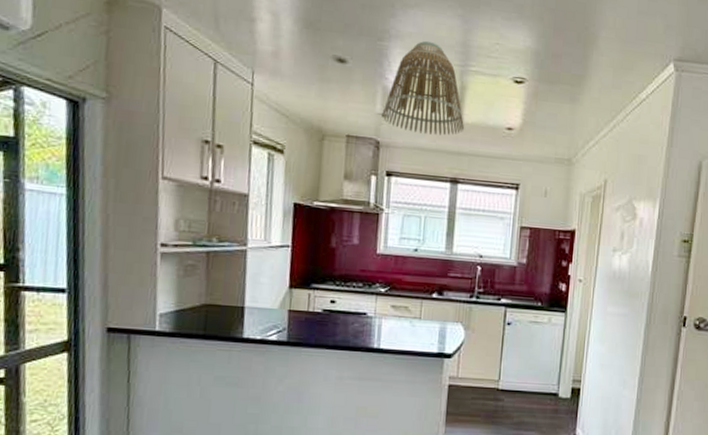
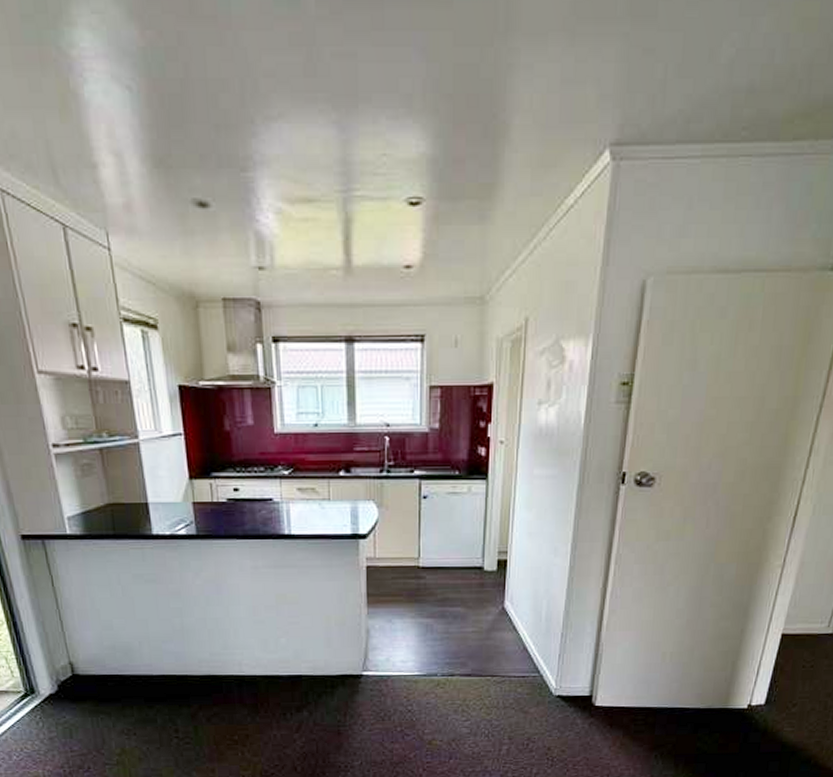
lamp shade: present [382,40,465,136] -> none [258,163,355,286]

